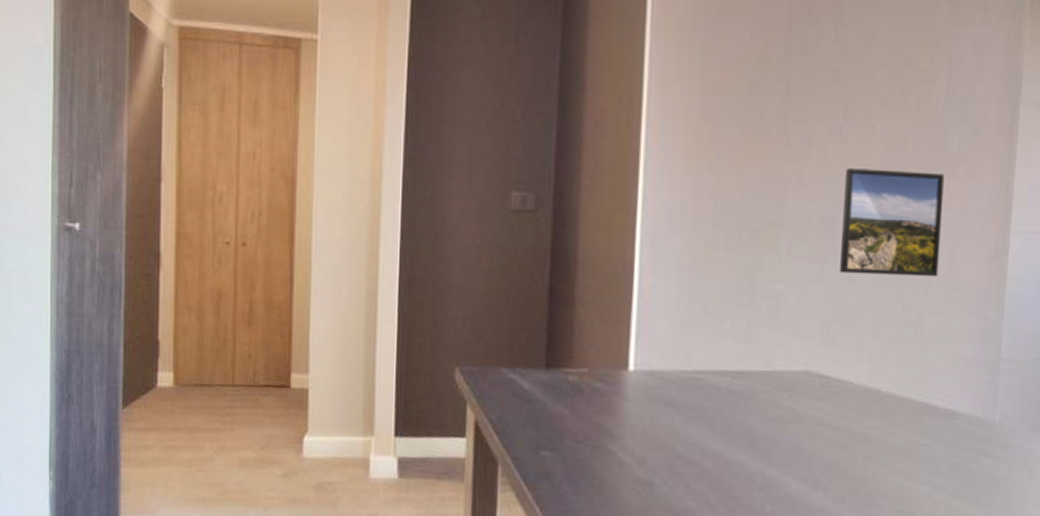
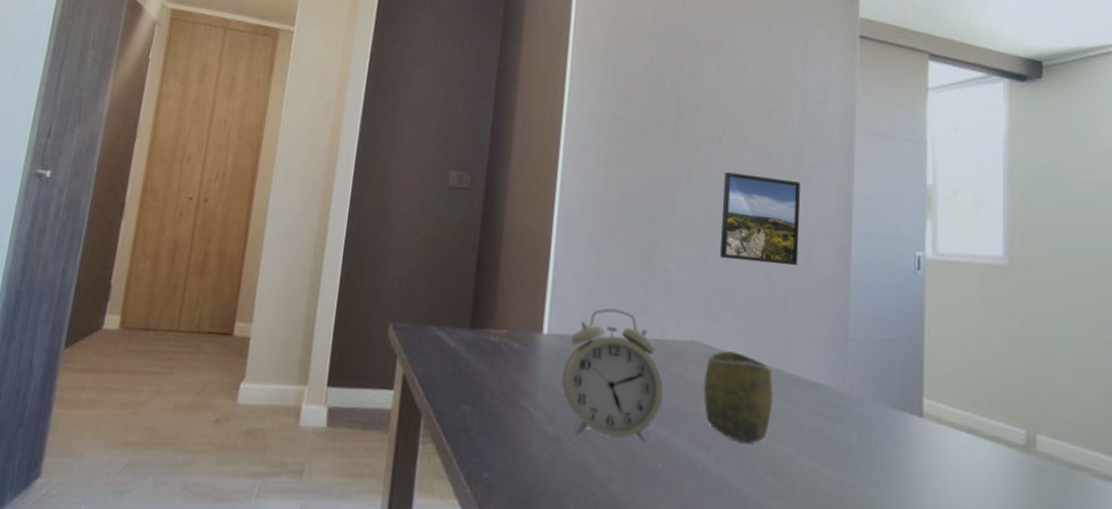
alarm clock: none [654,338,771,485] -> present [562,308,664,443]
cup: none [818,380,904,482] -> present [703,351,774,444]

